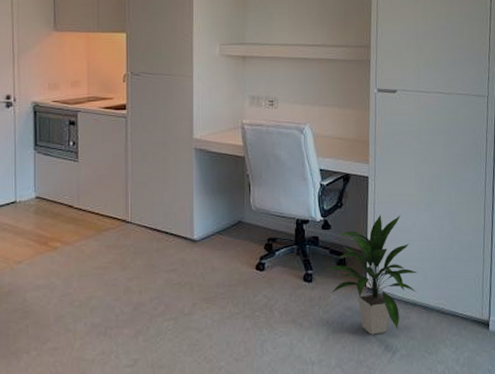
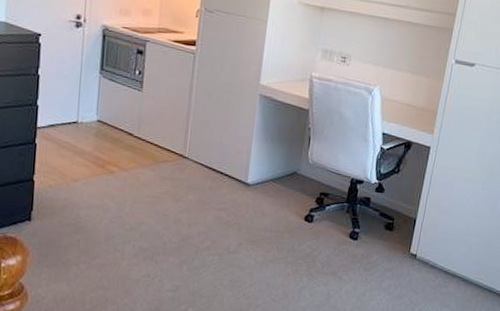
indoor plant: present [325,214,418,335] -> none [372,185,463,298]

